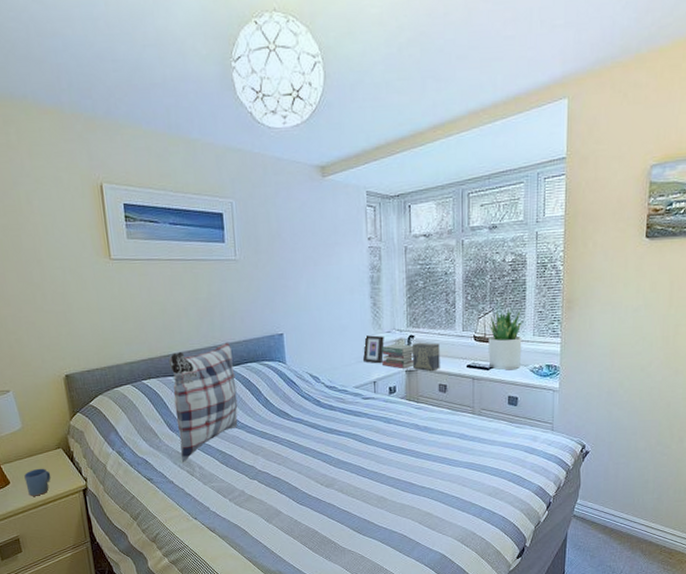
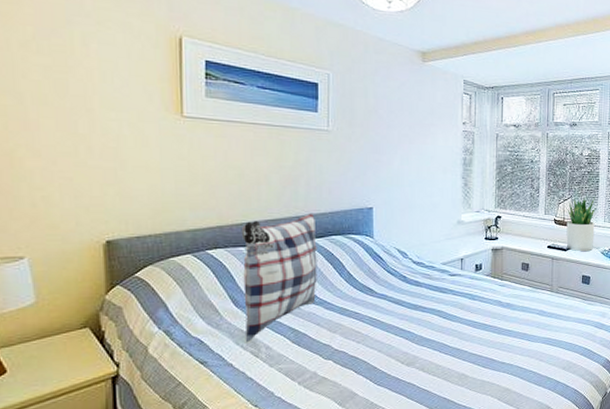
mug: present [24,468,51,496] -> none [29,352,69,388]
picture frame: present [363,335,384,364] -> none [452,214,473,242]
books: present [382,343,415,369] -> none [470,223,501,248]
decorative box: present [413,342,440,371] -> none [499,223,524,250]

